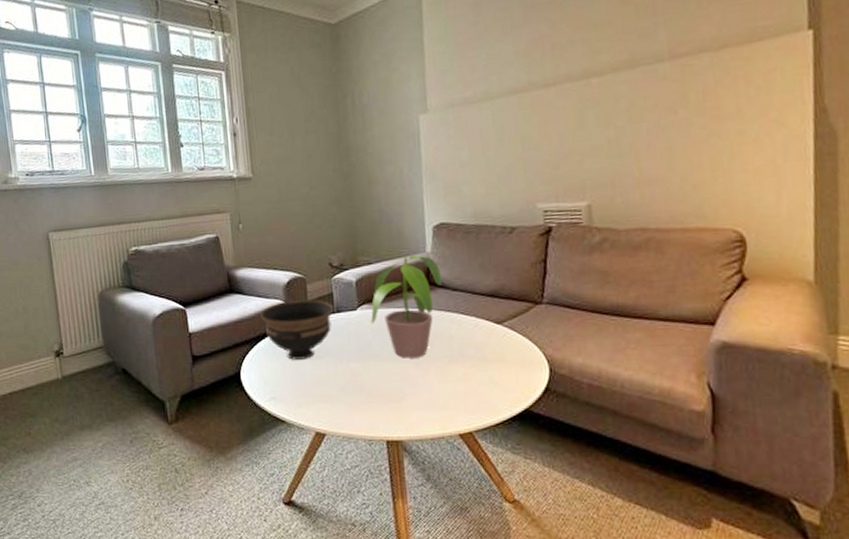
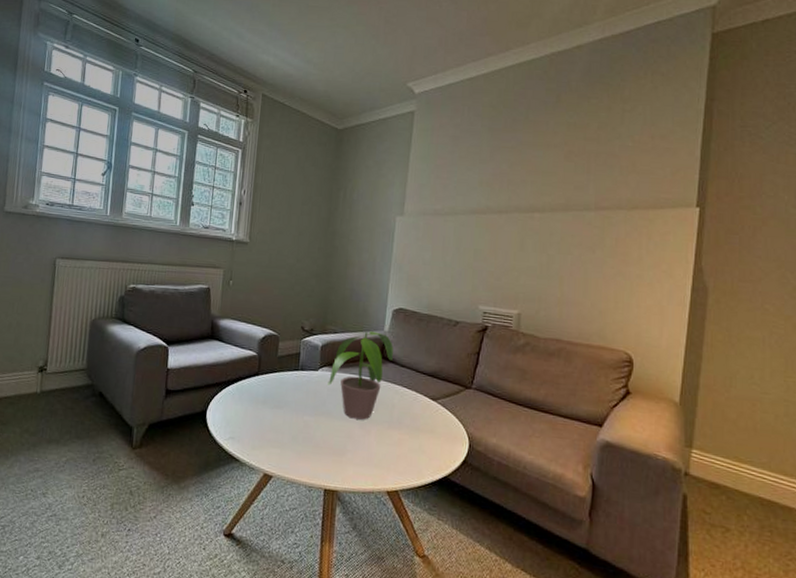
bowl: present [260,300,334,360] -> none [234,354,299,407]

